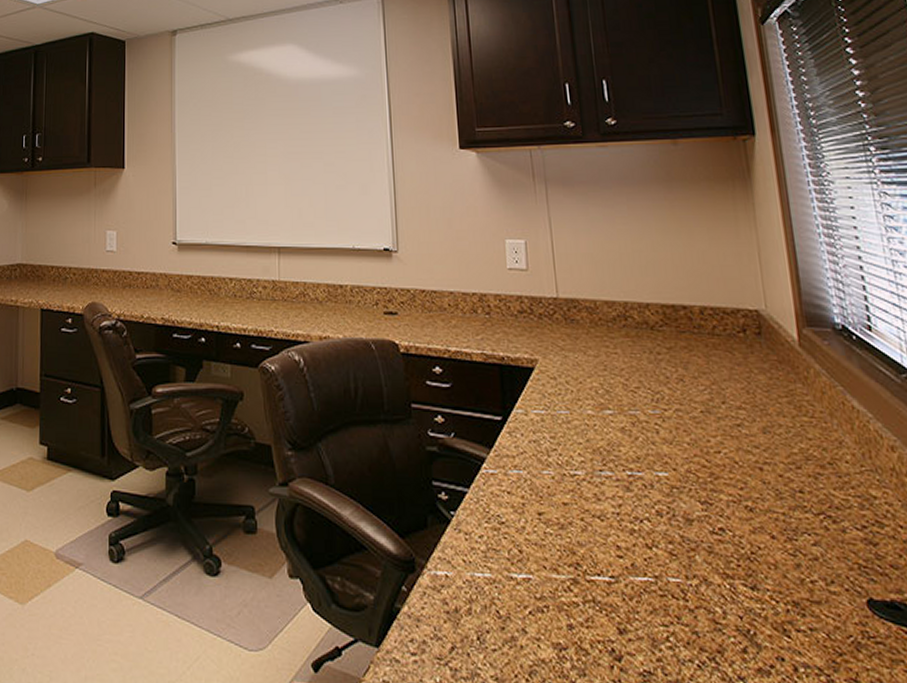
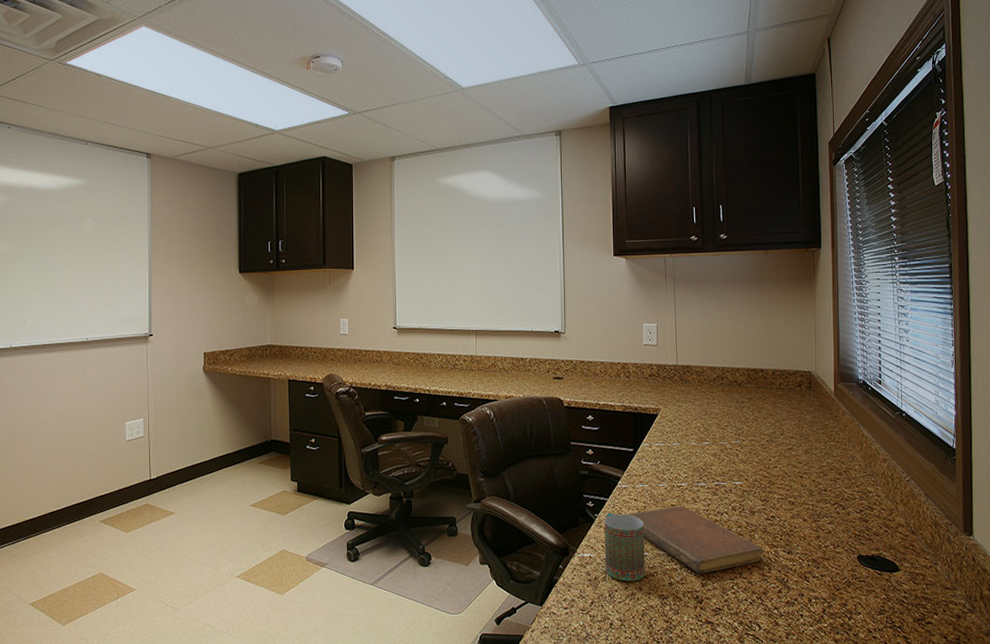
mug: none [465,510,530,619] -> present [604,513,645,581]
notebook: none [498,506,711,614] -> present [627,506,762,574]

